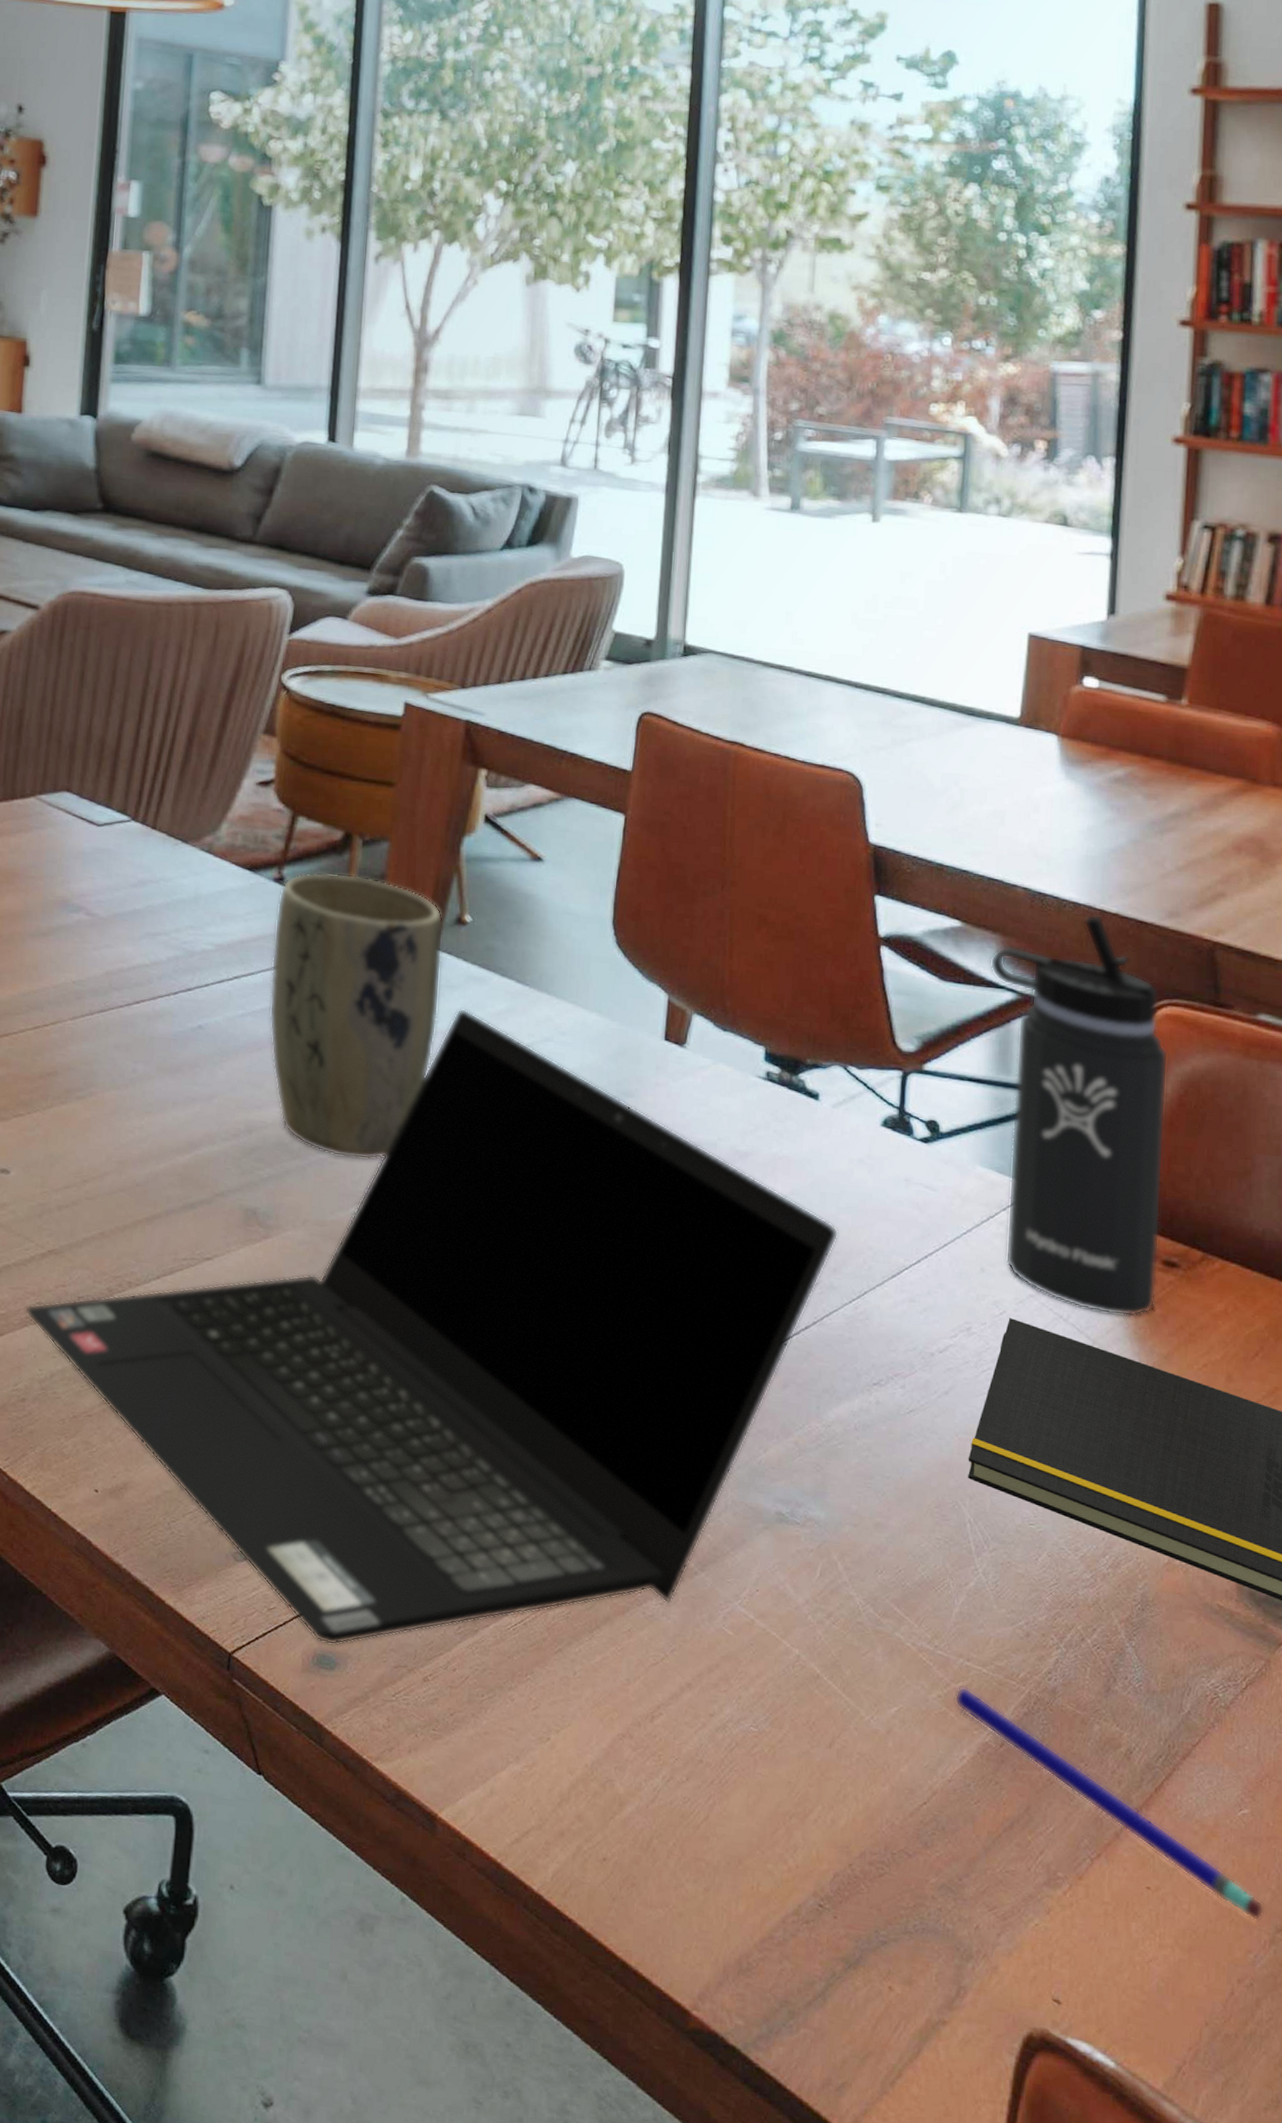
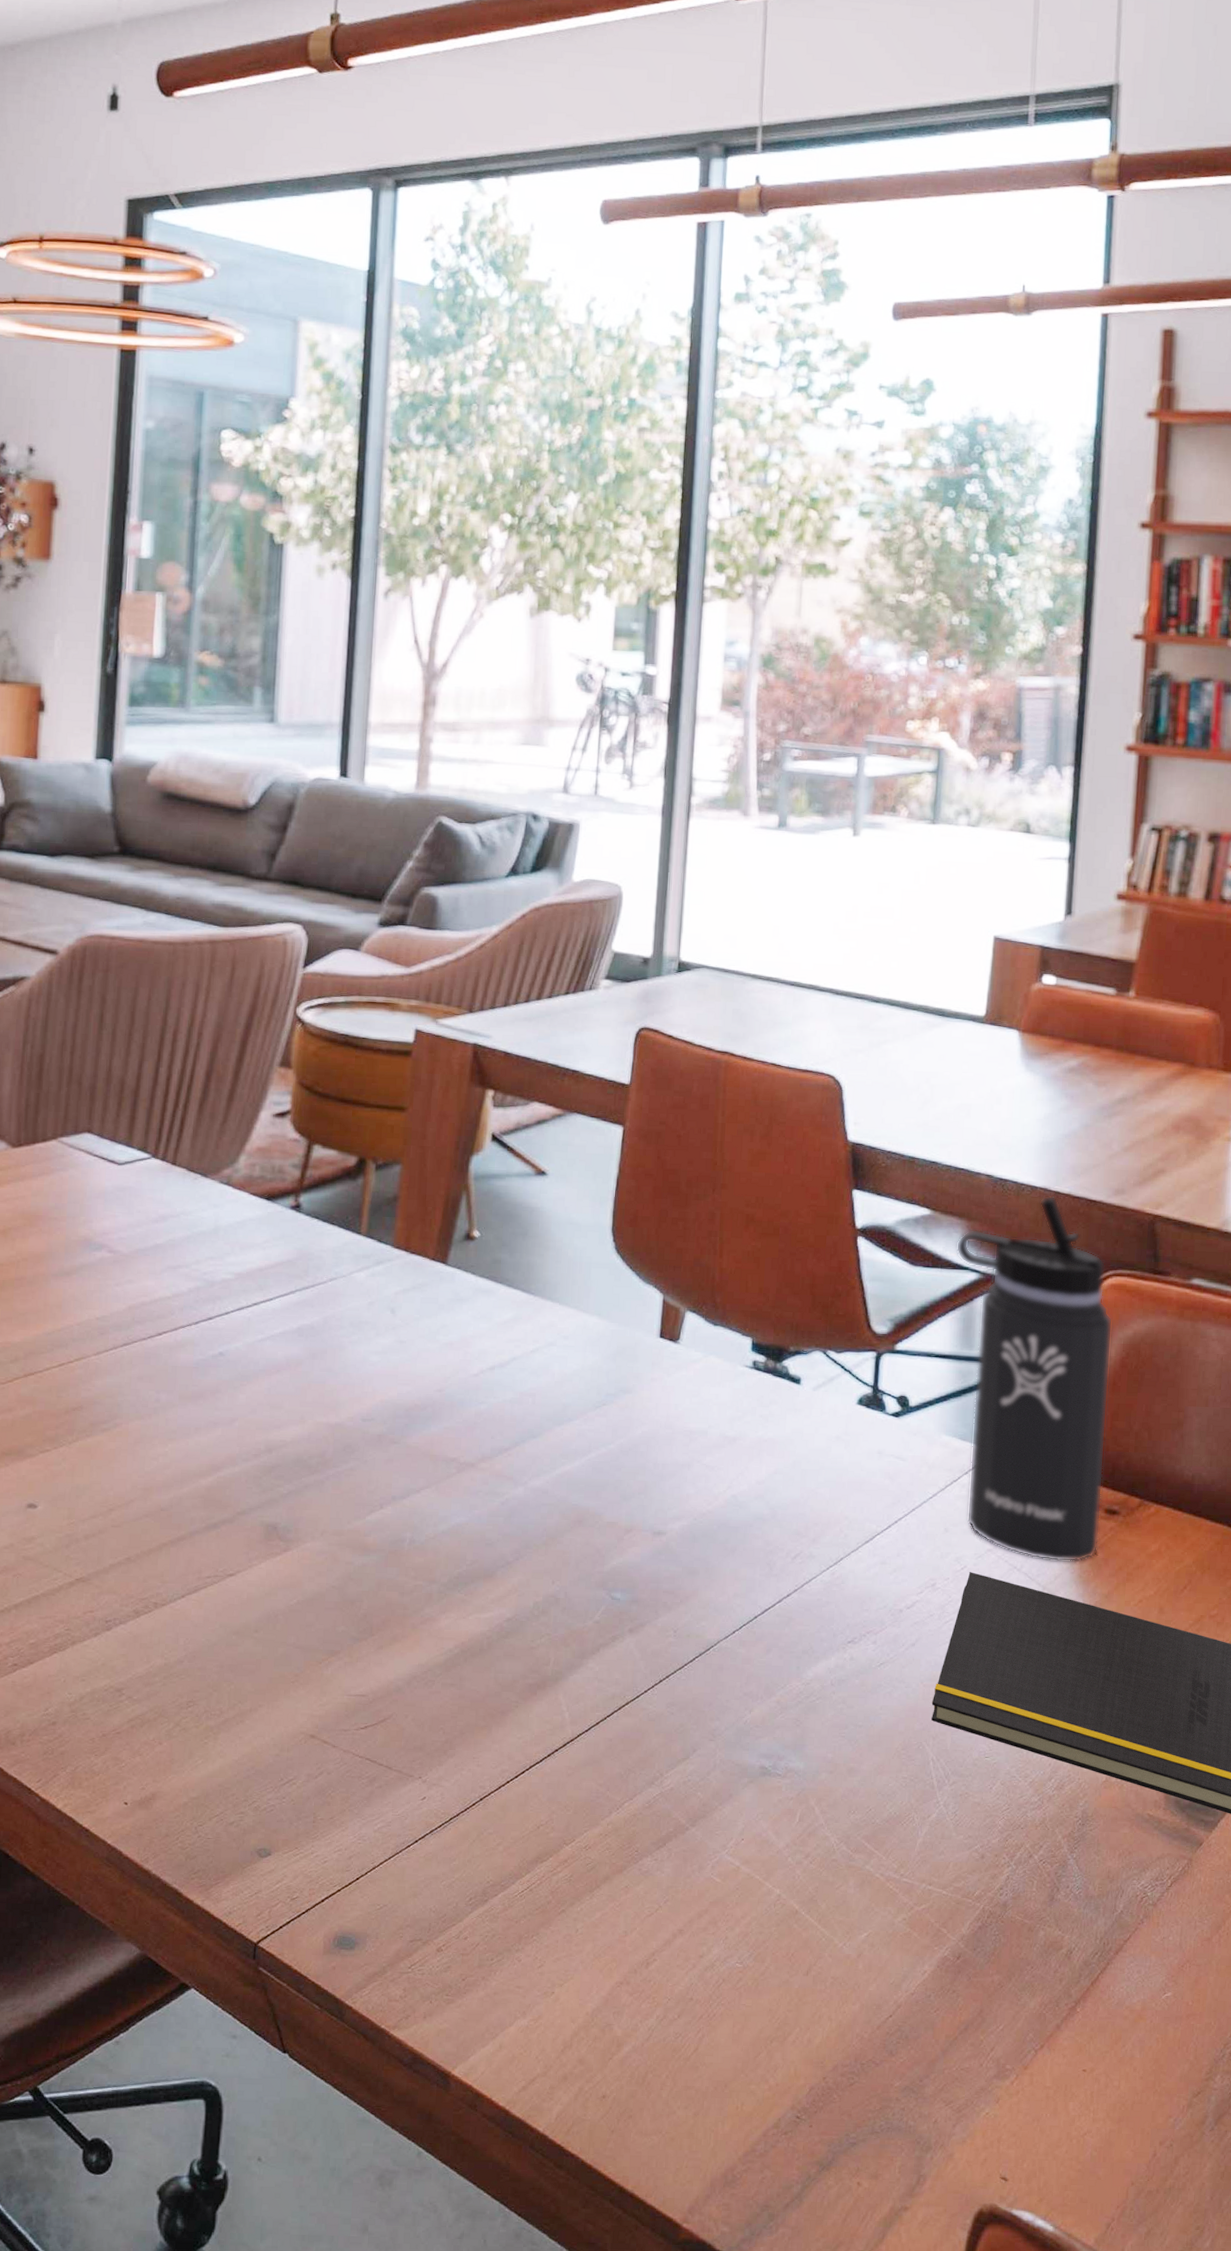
laptop computer: present [25,1009,839,1646] -> none [54,1320,818,1927]
plant pot: present [269,872,444,1160] -> none [287,1197,453,1470]
pen: present [954,1686,1264,1921] -> none [917,1908,1183,2089]

